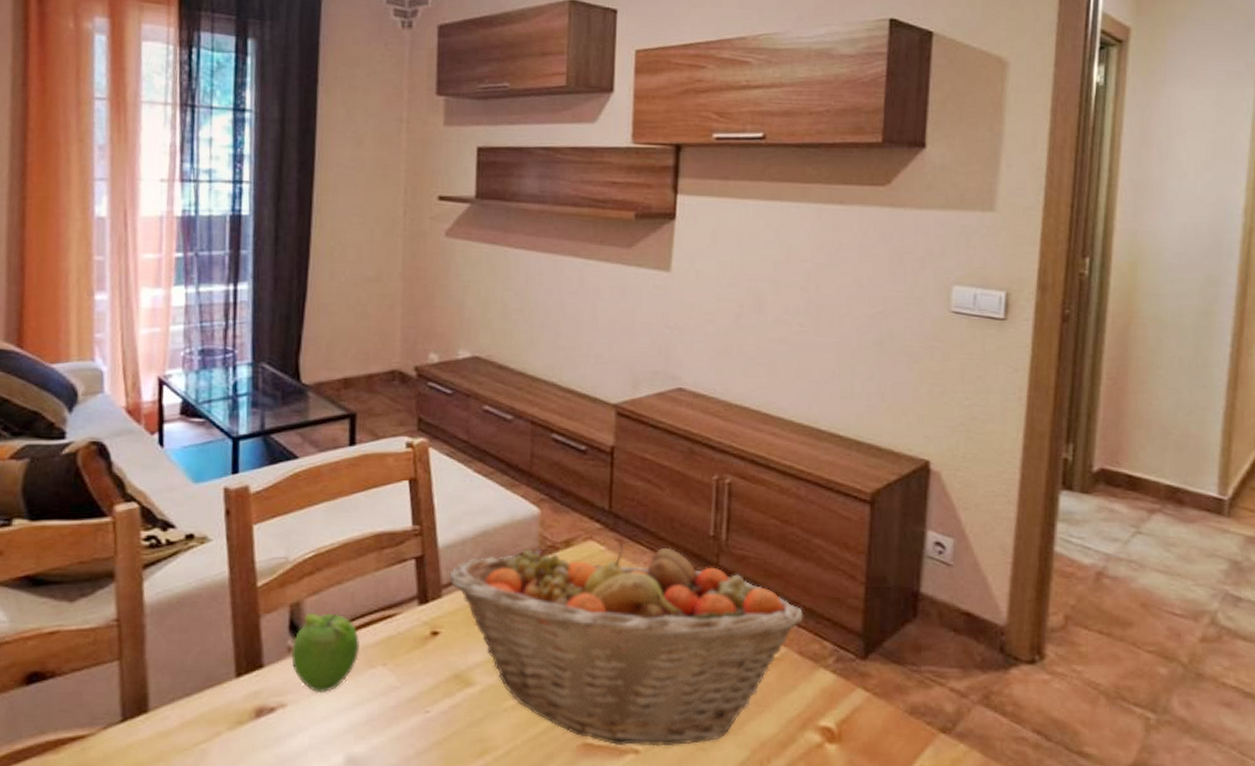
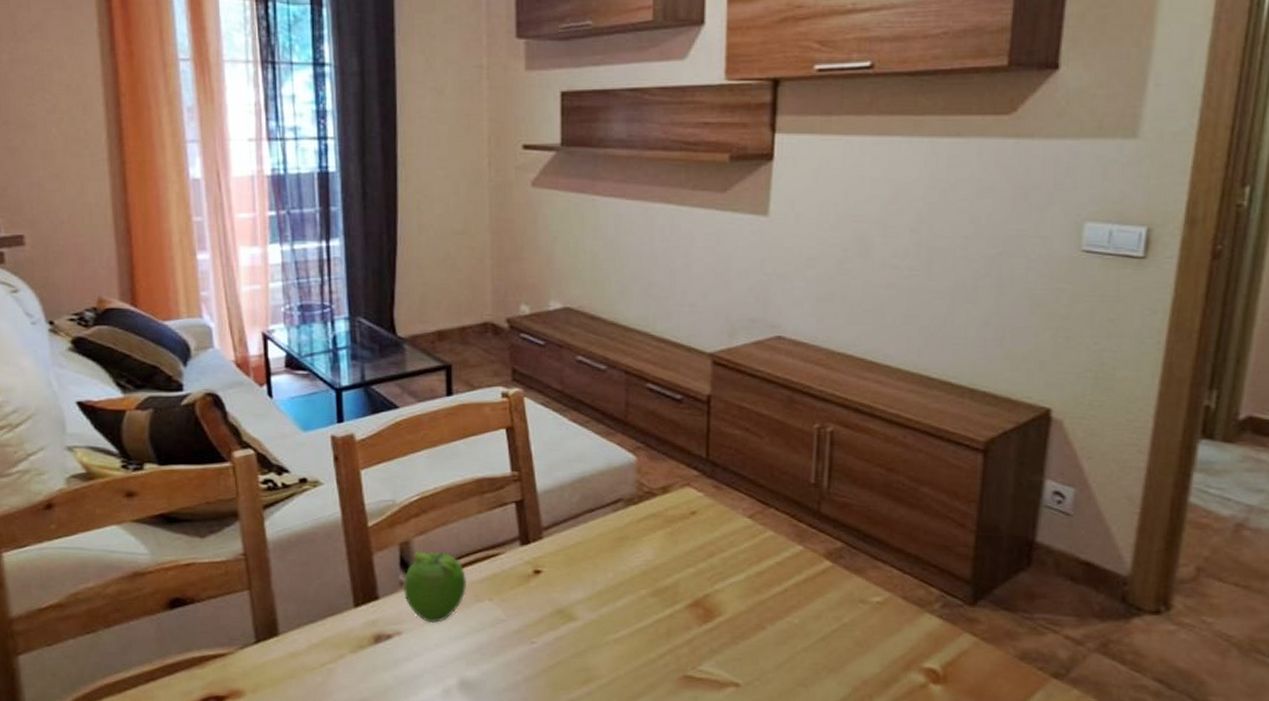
fruit basket: present [449,541,803,746] -> none [549,488,908,682]

